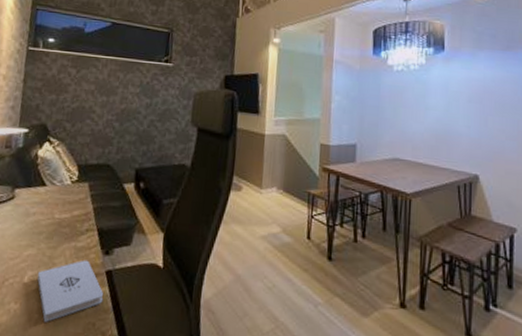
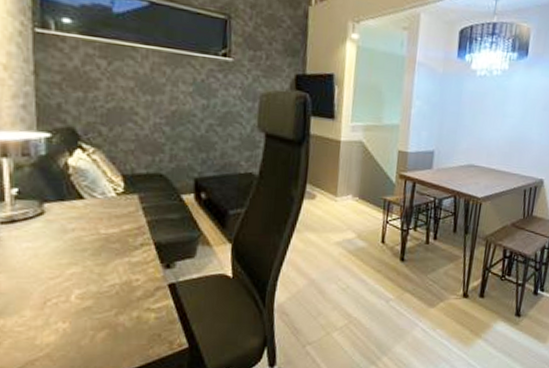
notepad: present [37,259,104,323] -> none [86,274,168,339]

